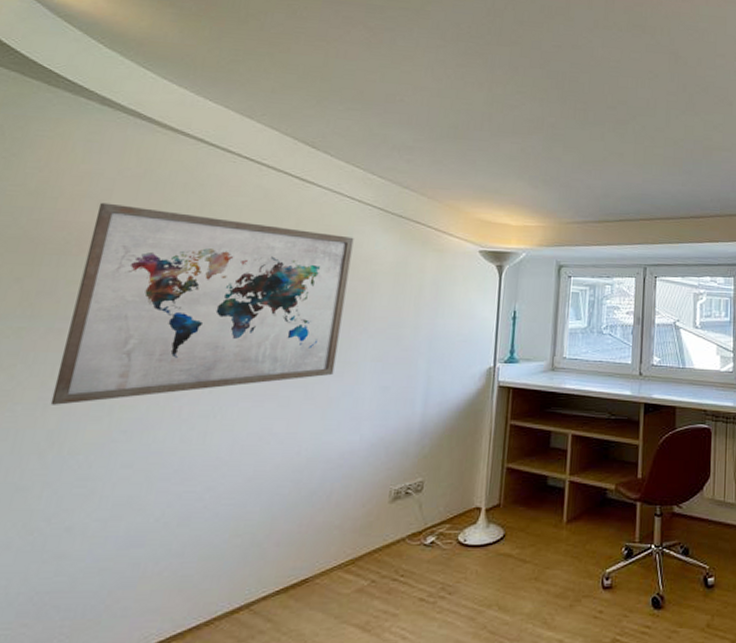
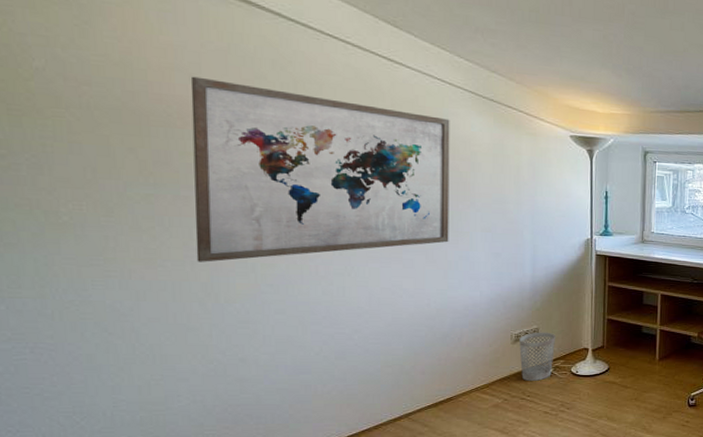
wastebasket: none [396,486,443,554] -> present [519,332,555,381]

